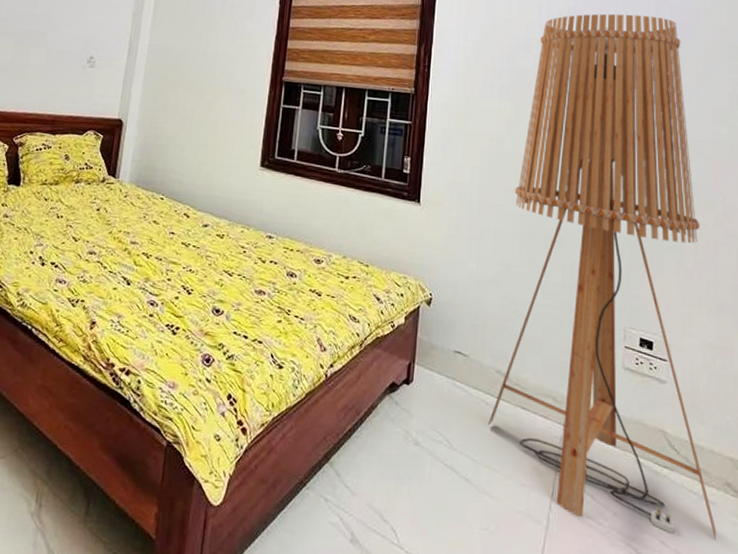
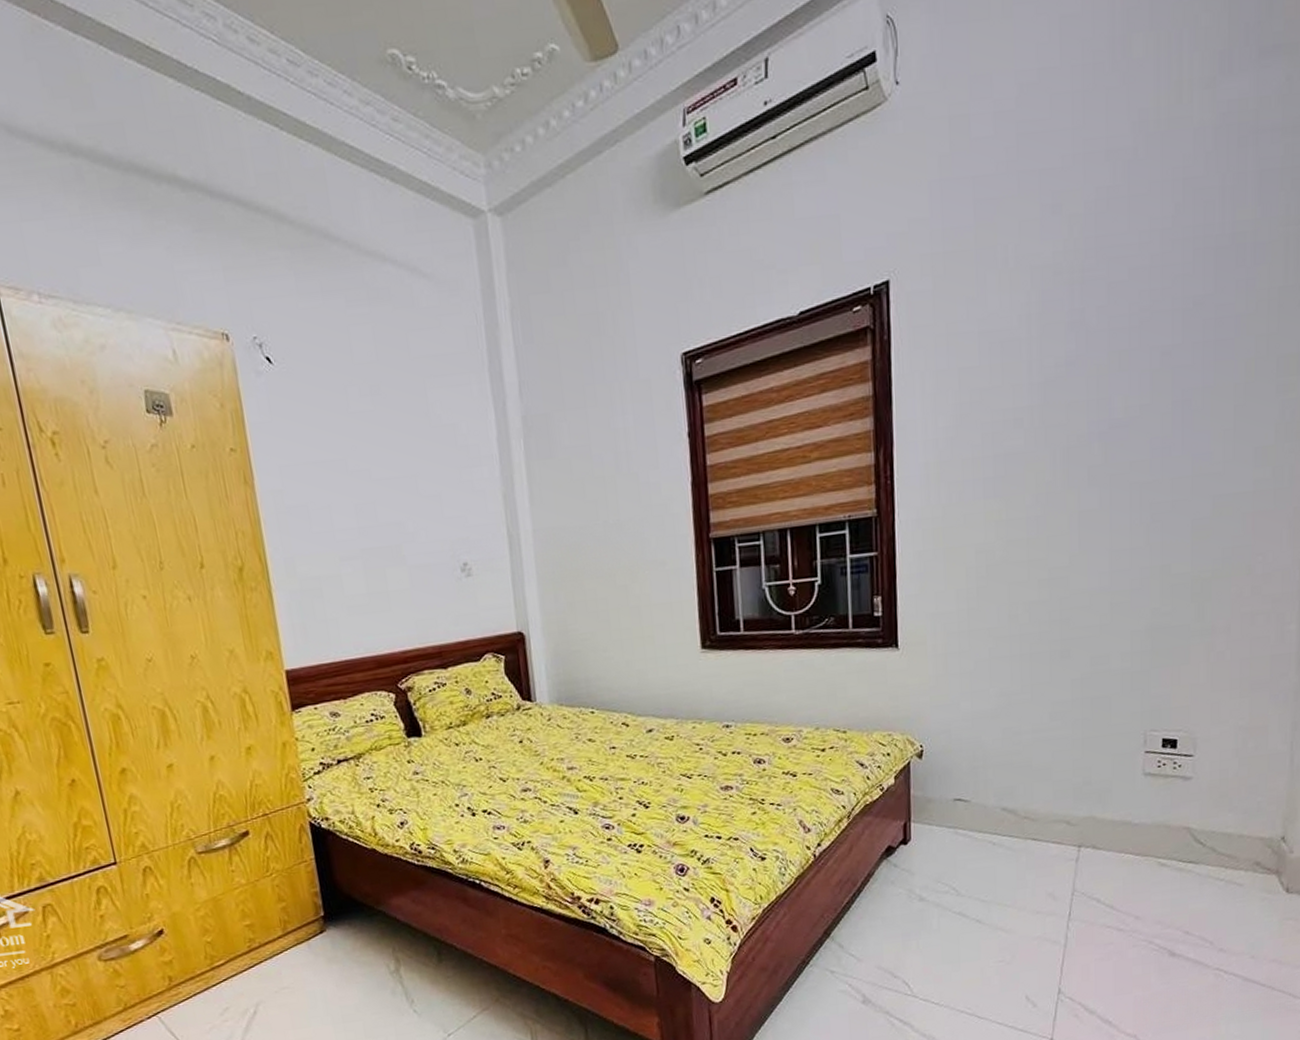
floor lamp: present [488,13,717,541] -> none [997,338,1244,929]

